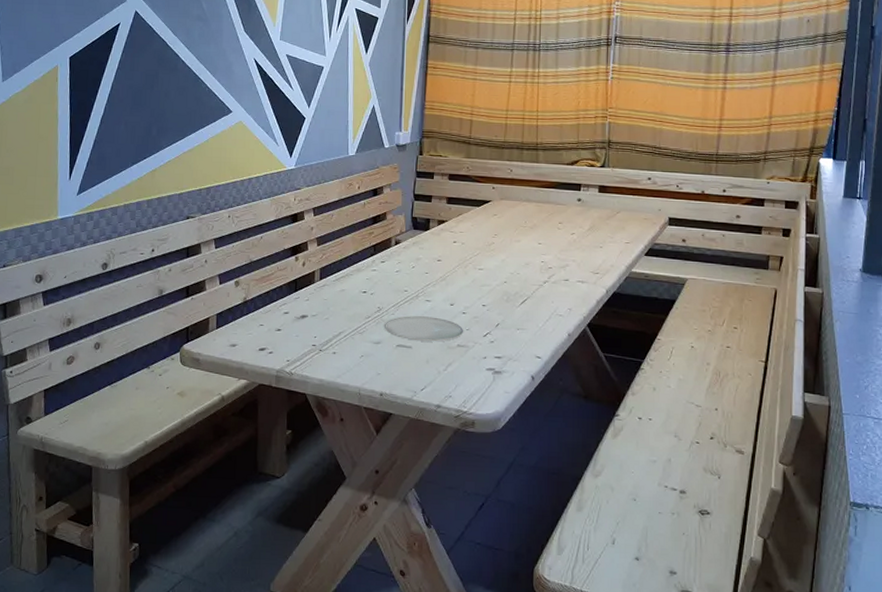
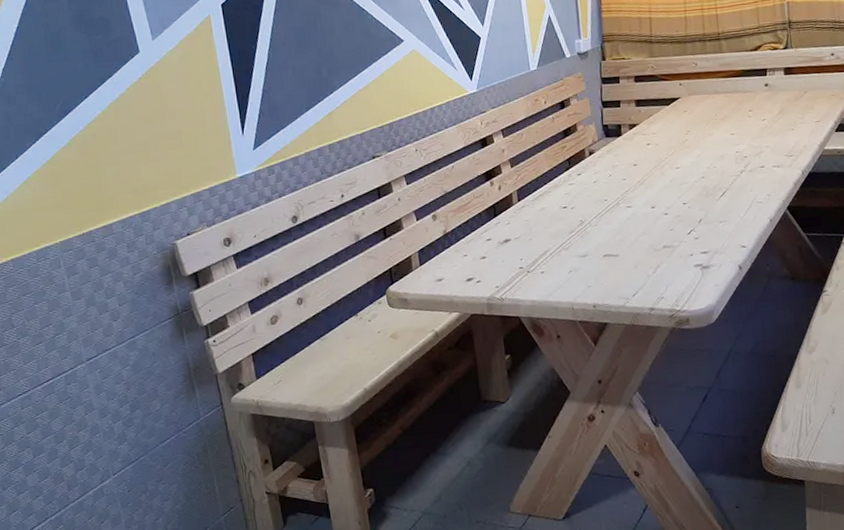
plate: present [383,316,464,342] -> none [588,222,668,249]

